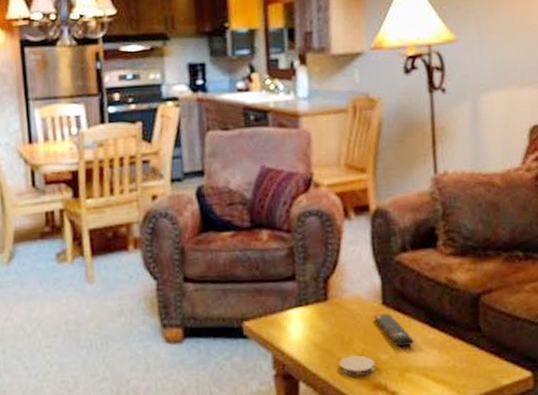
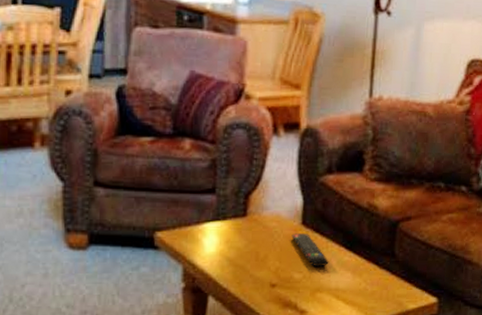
coaster: present [338,355,375,376] -> none [251,273,288,293]

